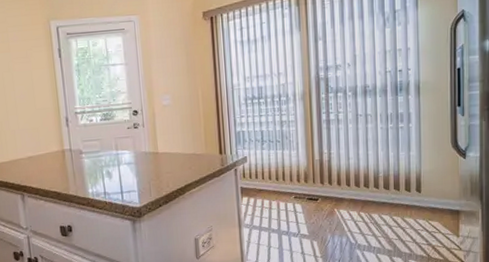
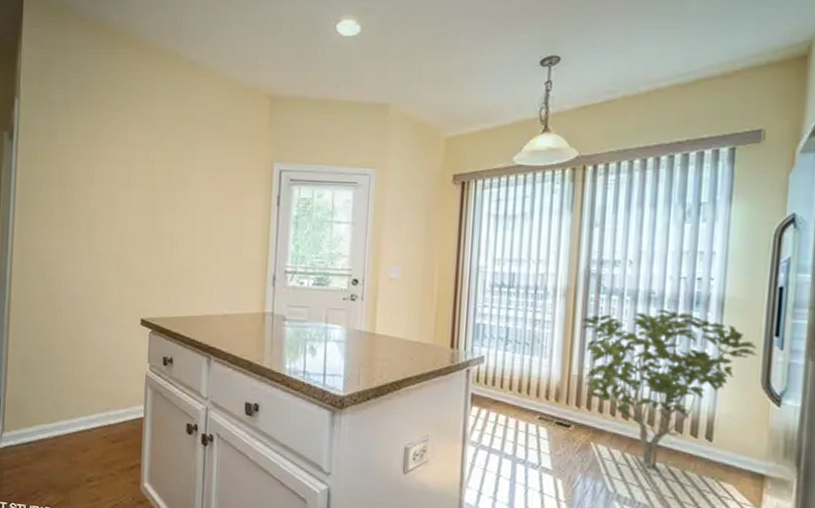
shrub: none [317,98,446,220] -> present [581,309,757,468]

